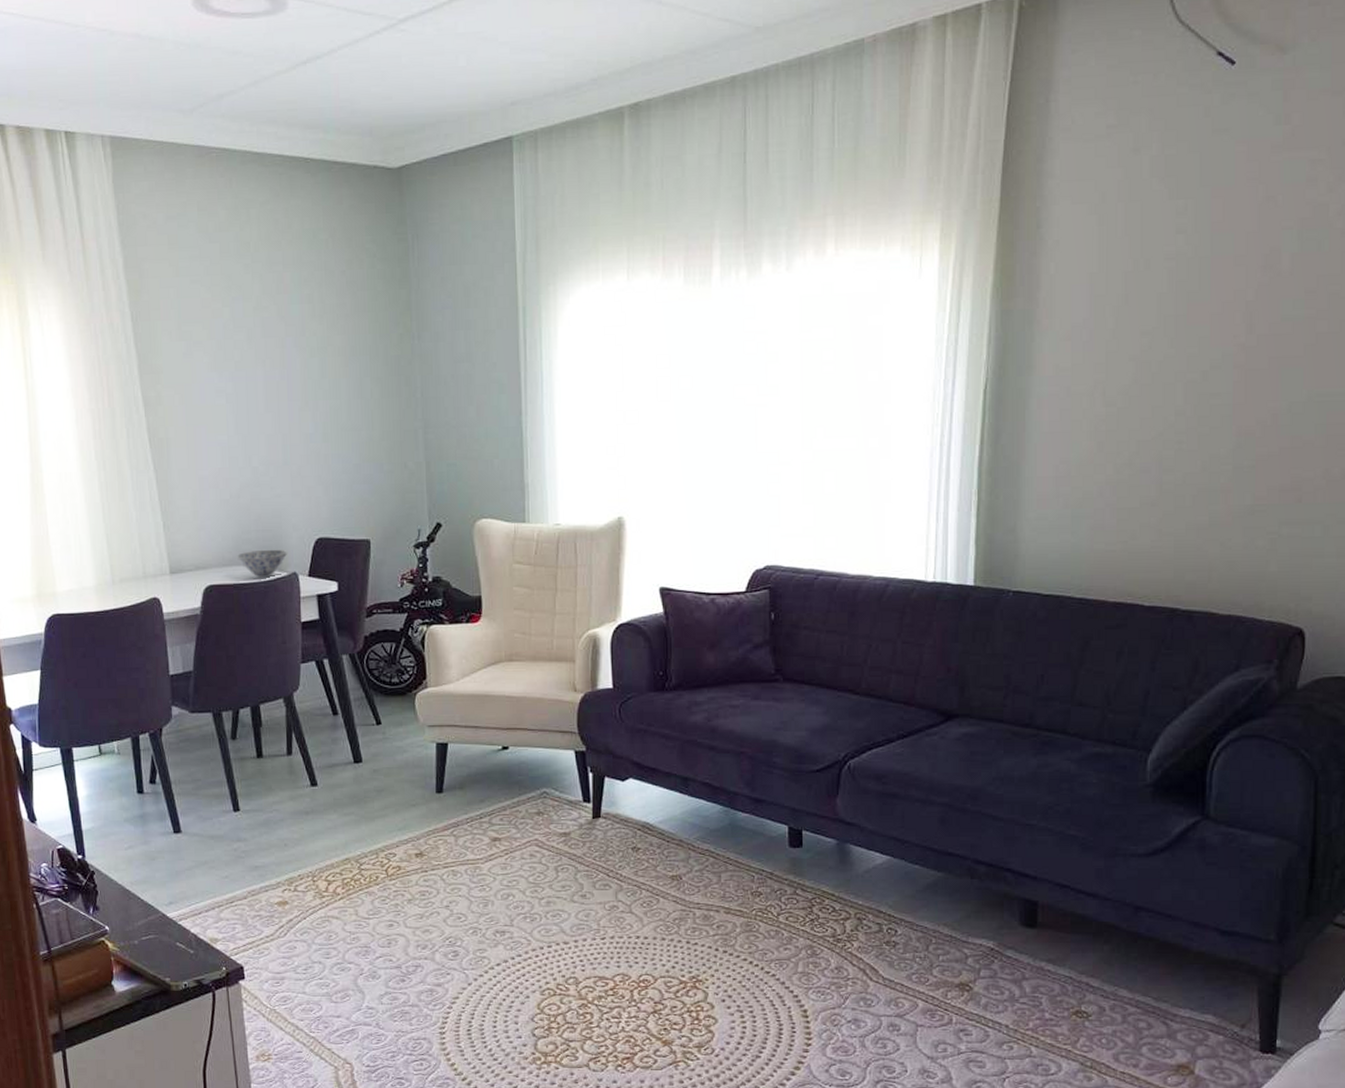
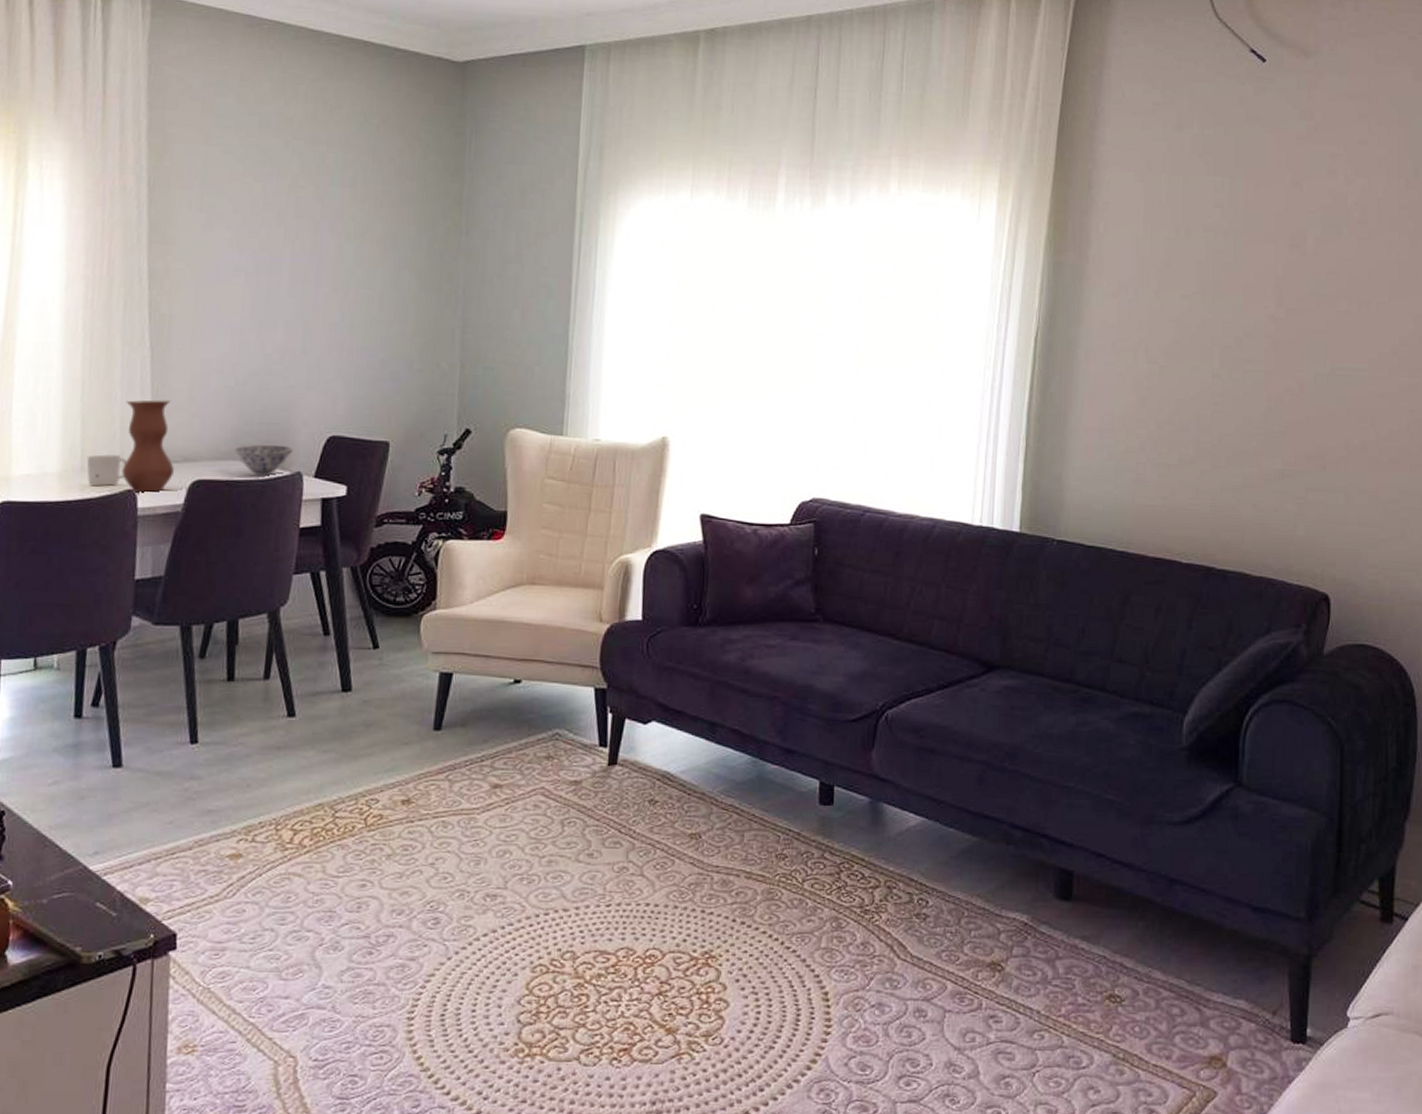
mug: none [115,568,149,597] -> present [86,454,128,487]
vase: none [141,516,189,600] -> present [120,399,174,493]

